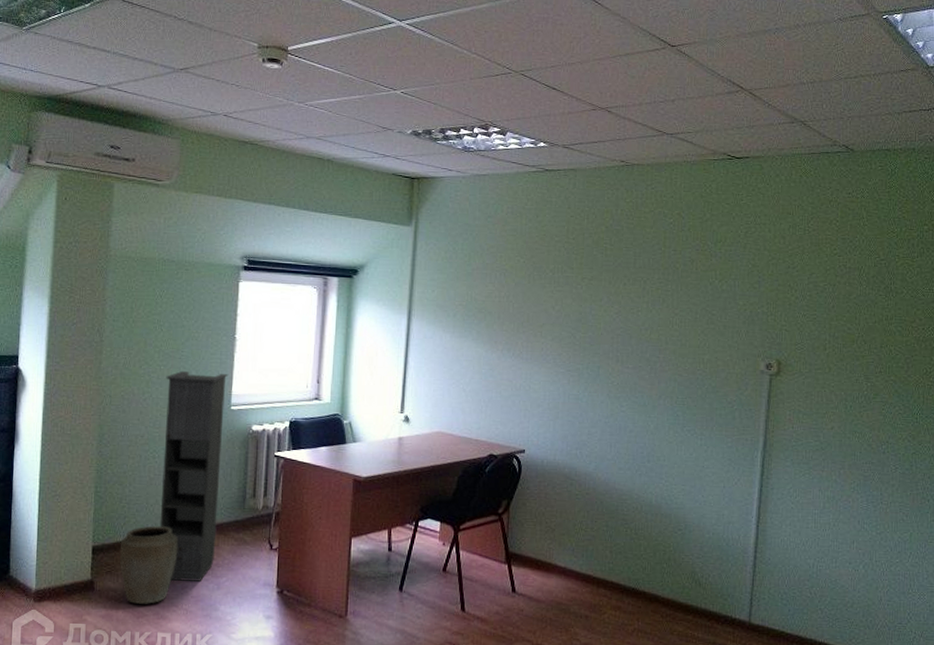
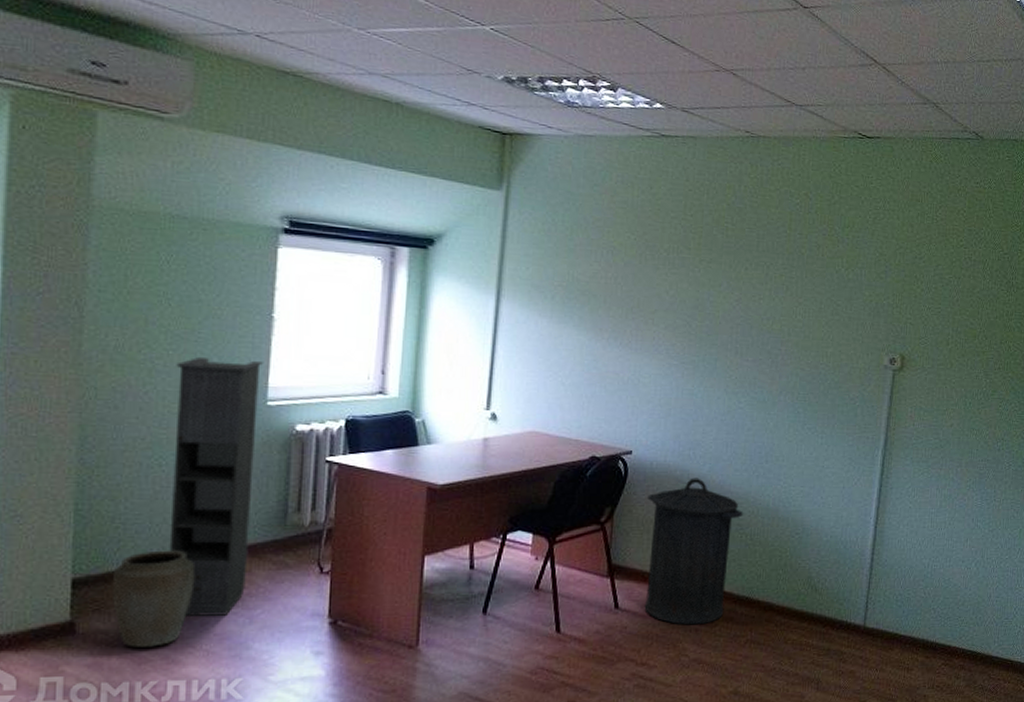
trash can: none [539,475,628,612] -> present [644,478,744,625]

